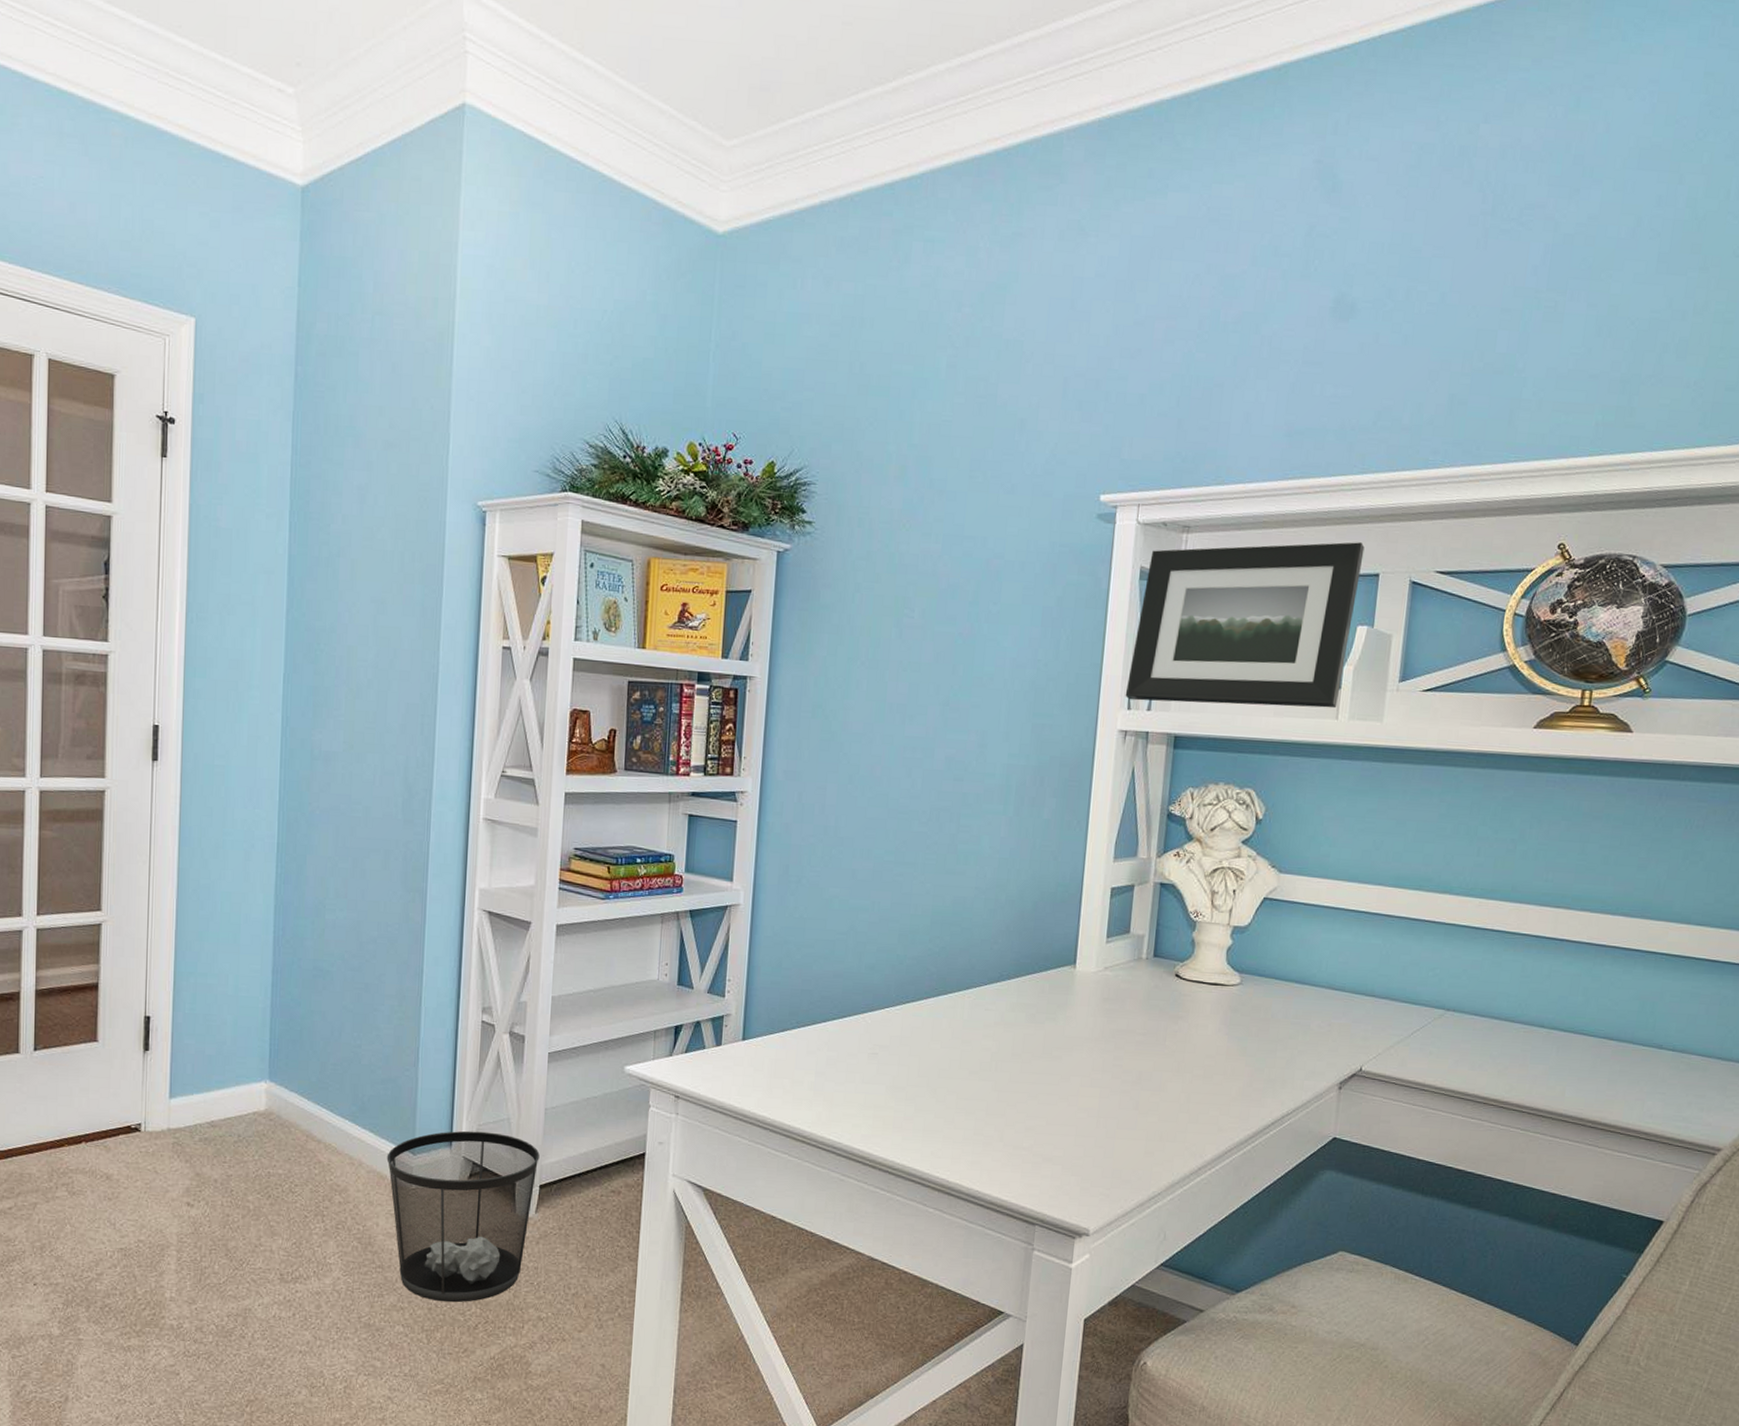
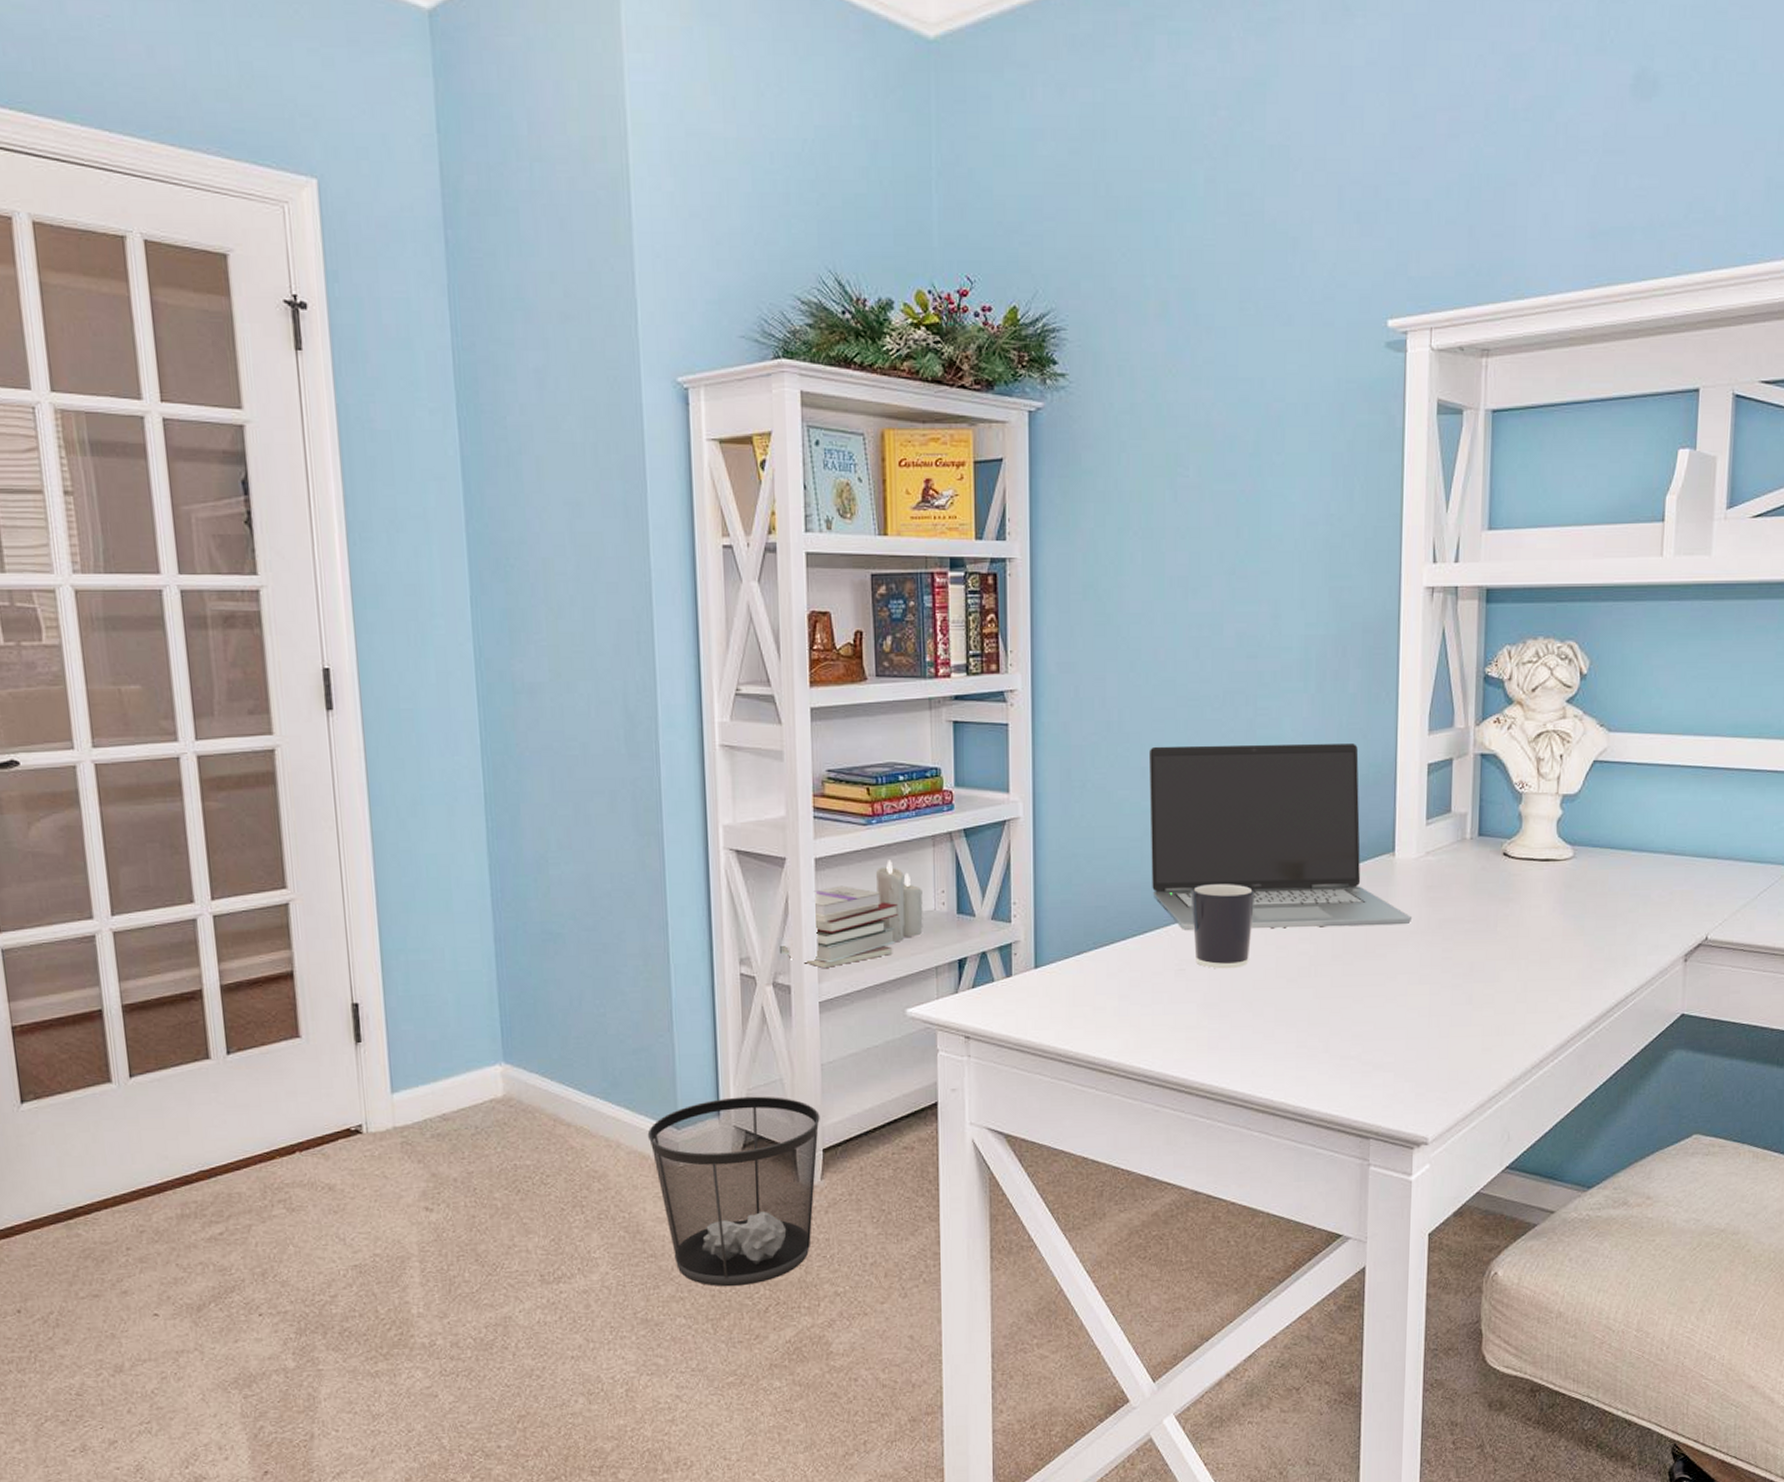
books: none [518,951,626,1024] -> present [780,885,898,969]
candle: none [608,932,649,1005] -> present [876,860,923,941]
laptop: none [853,851,1088,1032] -> present [1148,744,1413,930]
mug: none [887,978,947,1057] -> present [1190,883,1256,969]
picture frame: present [1125,542,1365,709] -> none [1429,354,1682,552]

